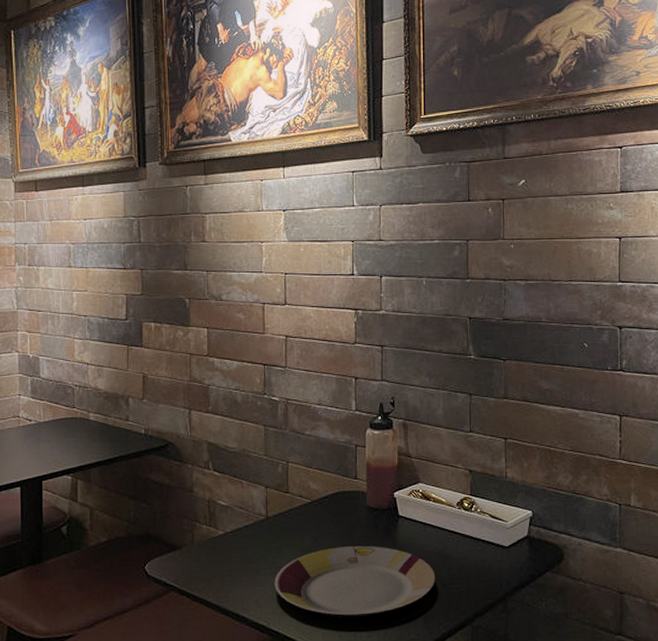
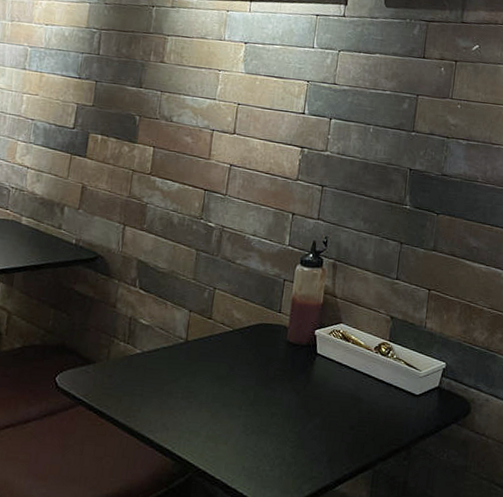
plate: present [274,545,436,618] -> none [184,378,345,451]

